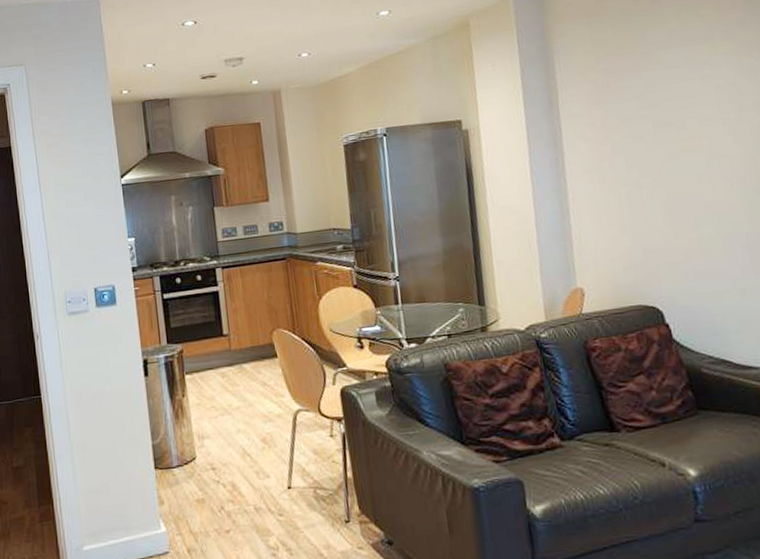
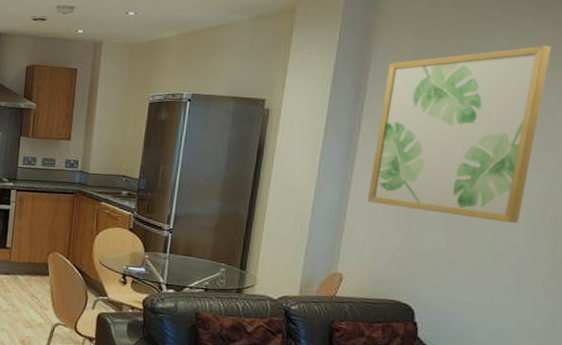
wall art: none [573,20,736,208] -> present [368,46,551,223]

